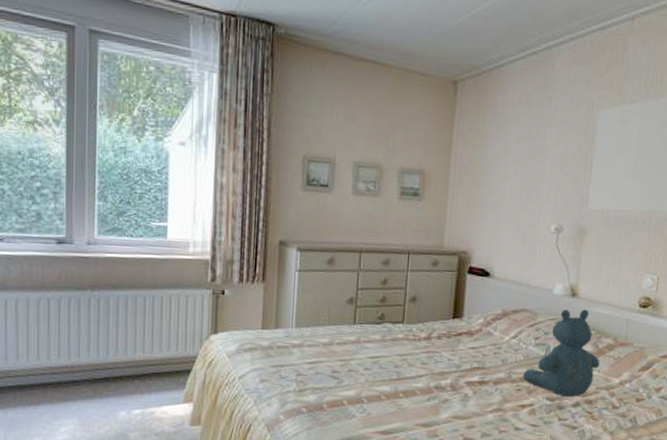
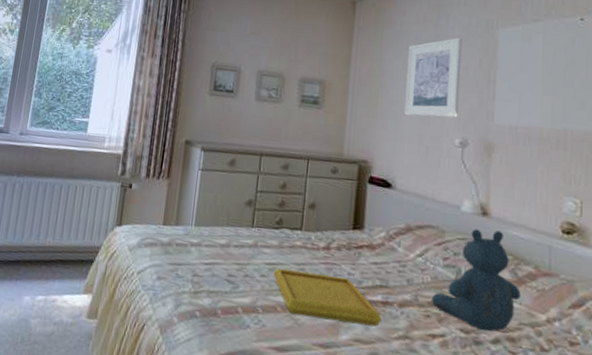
serving tray: none [376,361,478,404] -> present [273,268,382,327]
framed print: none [504,120,563,205] -> present [404,37,462,118]

